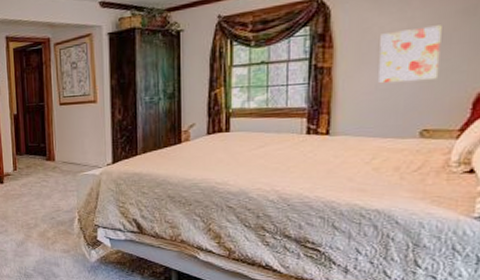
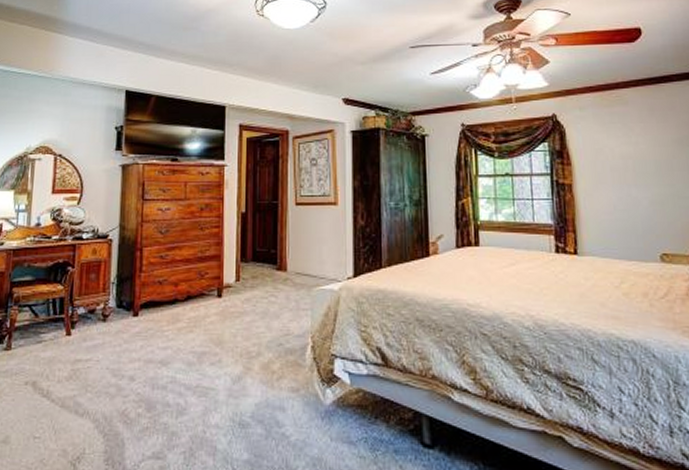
wall art: present [379,25,442,84] -> none [612,152,668,204]

